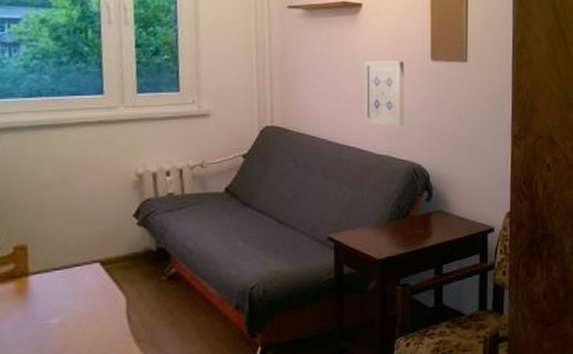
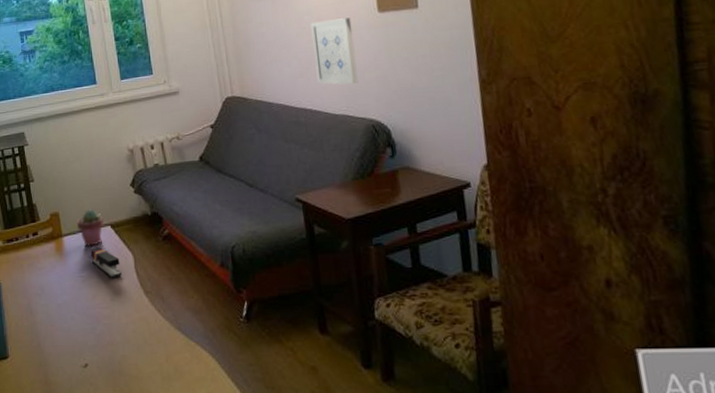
potted succulent: none [51,242,91,287] -> present [76,209,103,246]
stapler: none [66,288,108,326] -> present [91,247,122,279]

